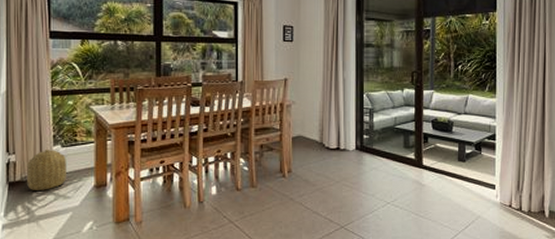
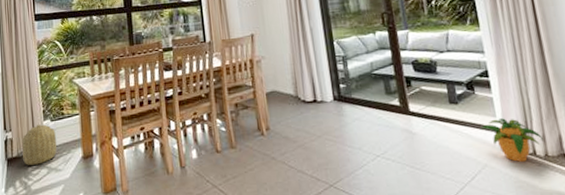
potted plant: none [480,177,530,215] -> present [479,118,544,162]

